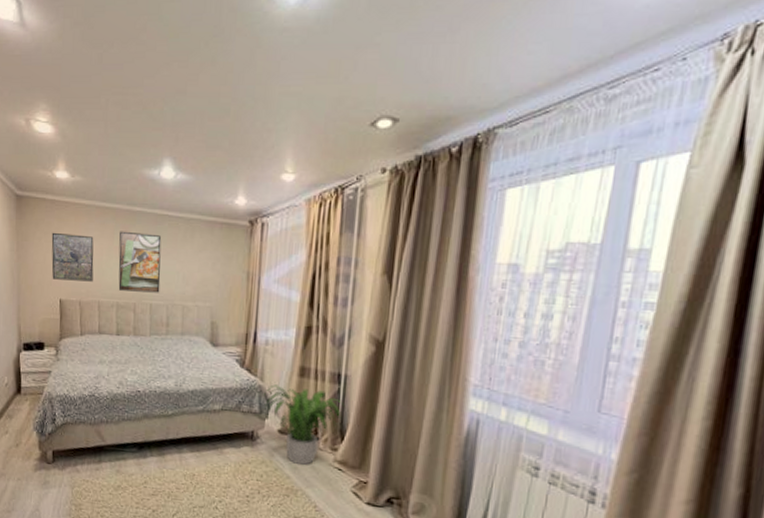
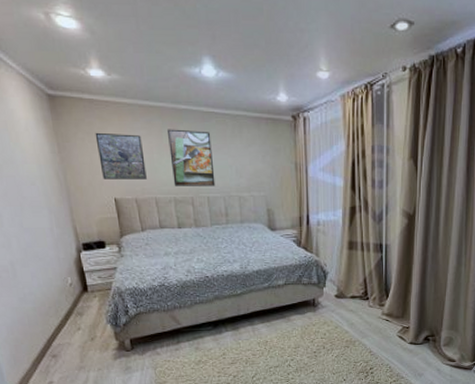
potted plant: present [263,384,348,465] -> none [319,258,390,322]

